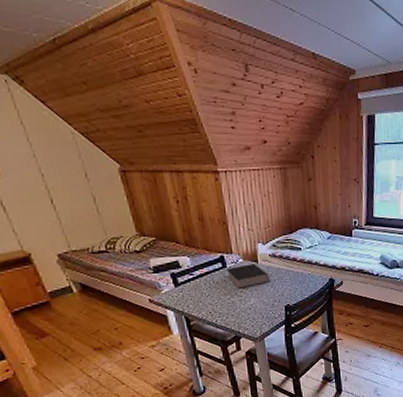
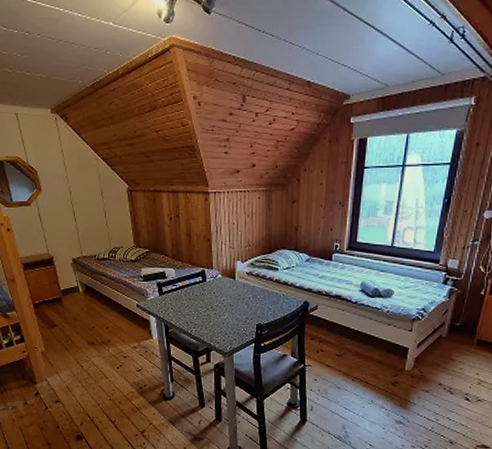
book: present [225,263,269,289] -> none [205,280,244,303]

